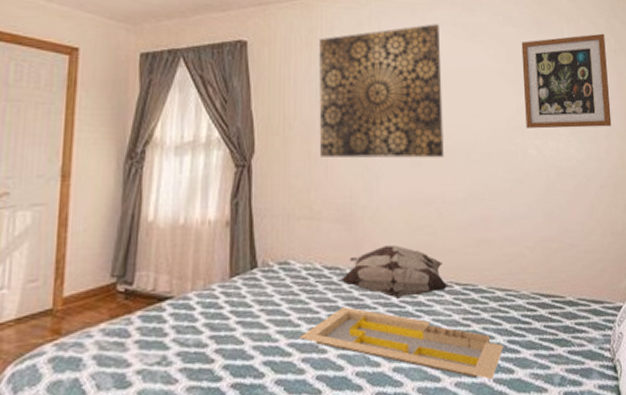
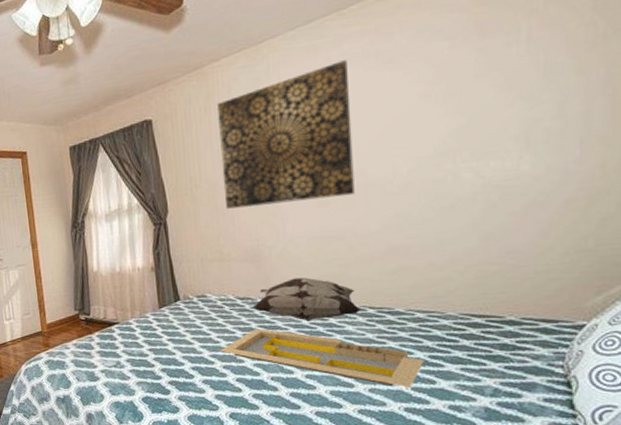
wall art: present [521,33,612,129] -> none [456,16,590,151]

